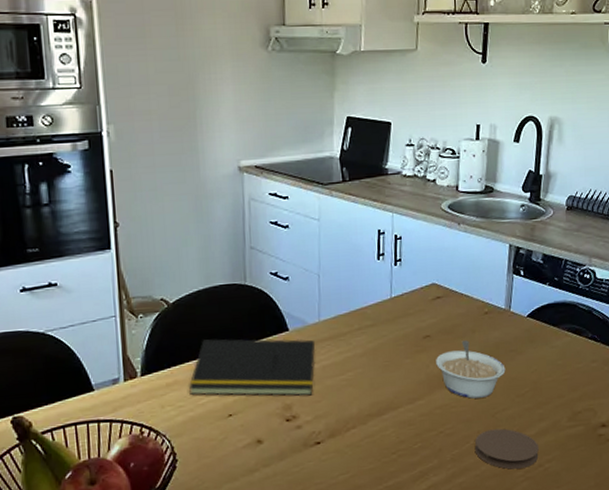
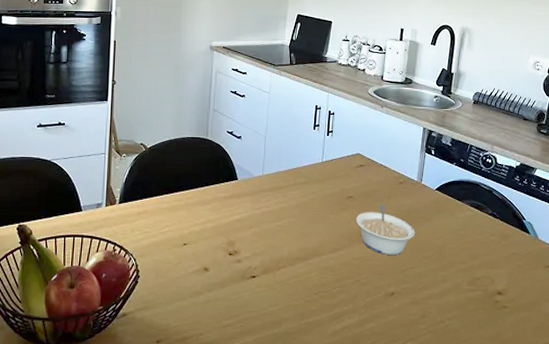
notepad: present [189,339,316,396] -> none [155,180,258,236]
coaster: present [474,428,540,470] -> none [385,284,442,322]

